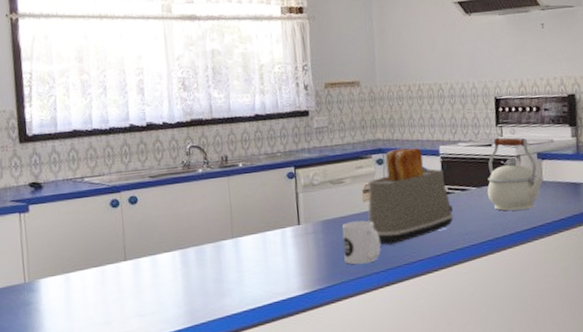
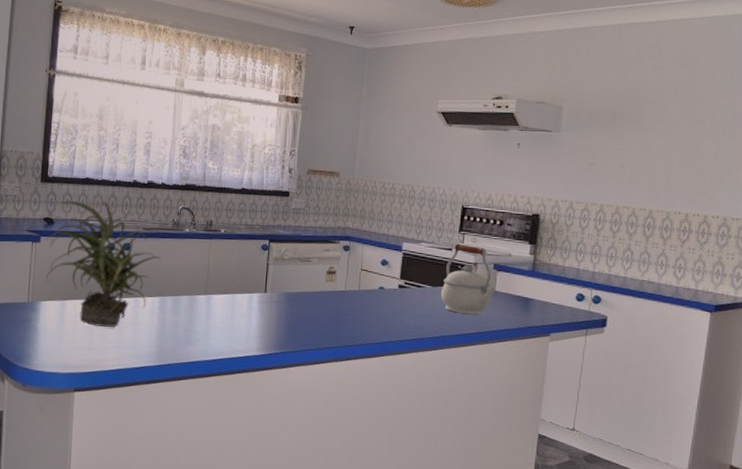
potted plant: none [34,153,175,297] -> present [44,200,161,328]
mug: present [342,220,382,265] -> none [301,298,336,338]
toaster: present [367,147,454,245] -> none [327,239,406,325]

